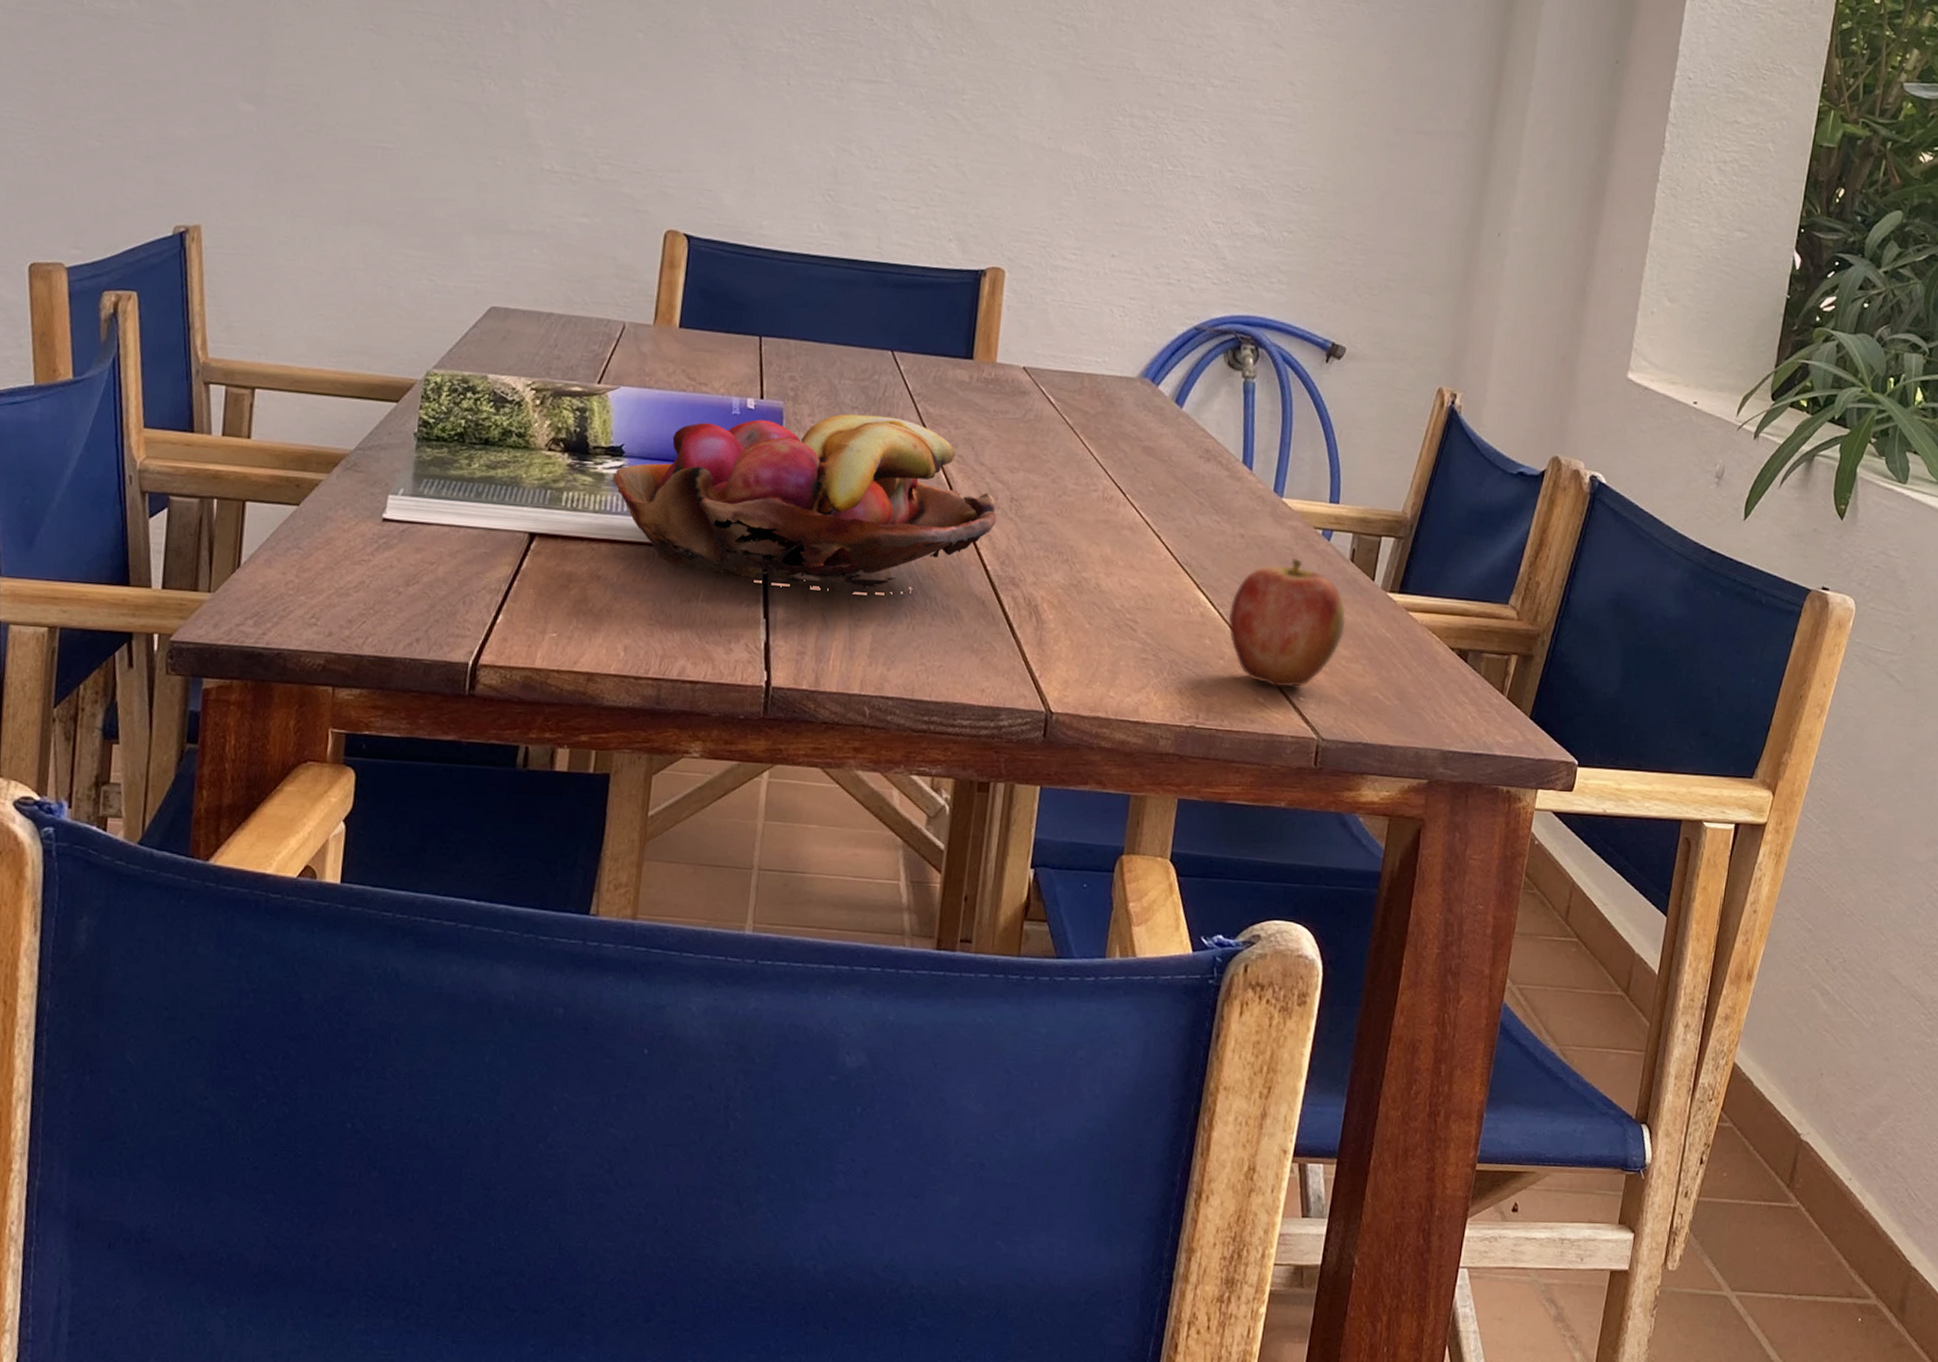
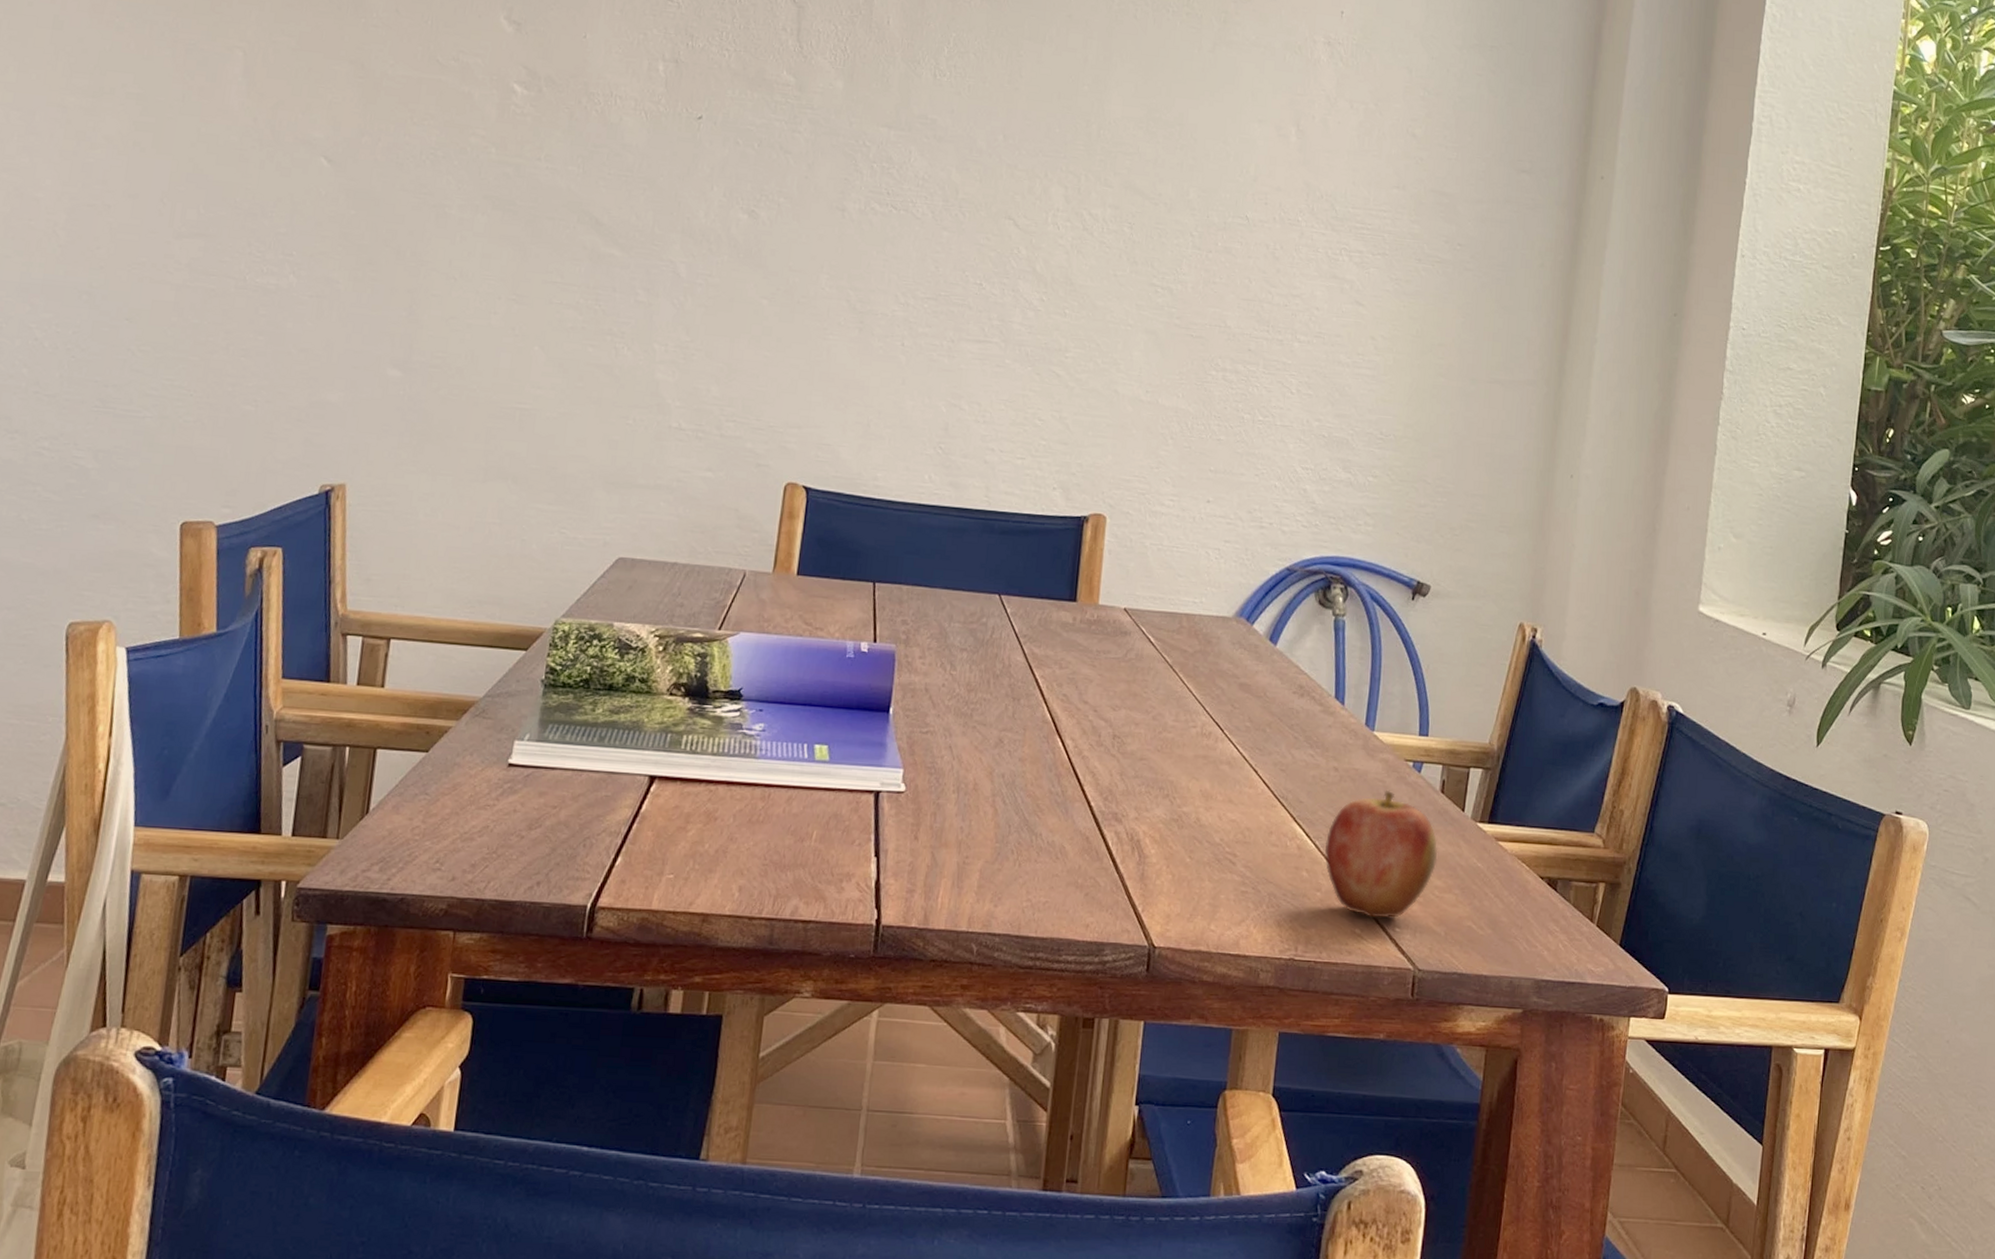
fruit basket: present [612,414,998,595] -> none [731,656,1101,832]

